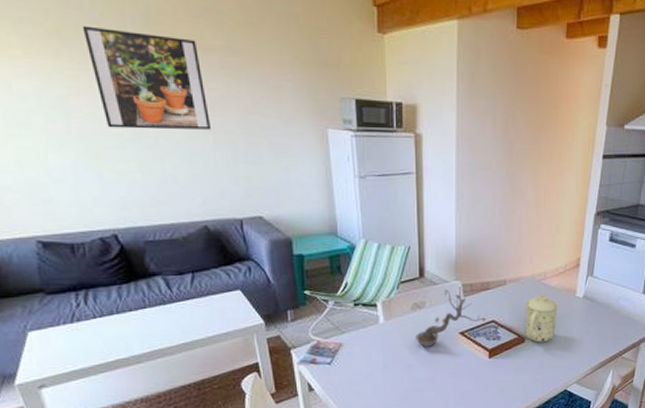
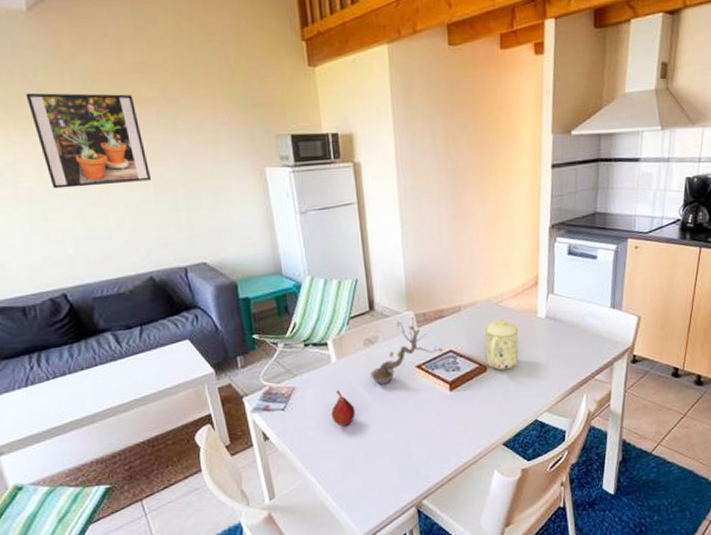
fruit: none [375,349,398,383] -> present [331,390,355,427]

